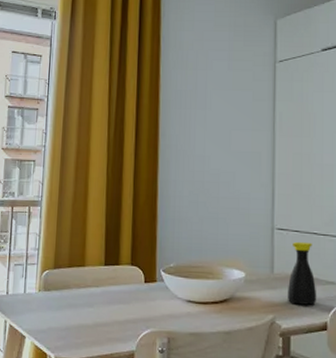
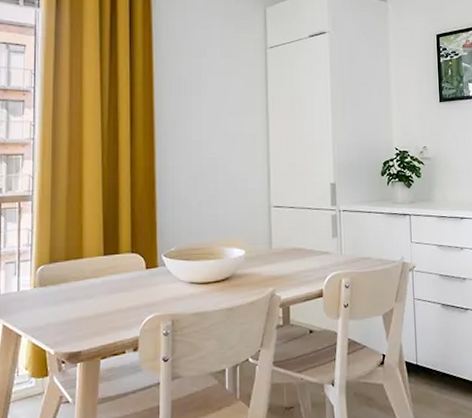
bottle: present [287,241,317,305] -> none [285,216,313,276]

